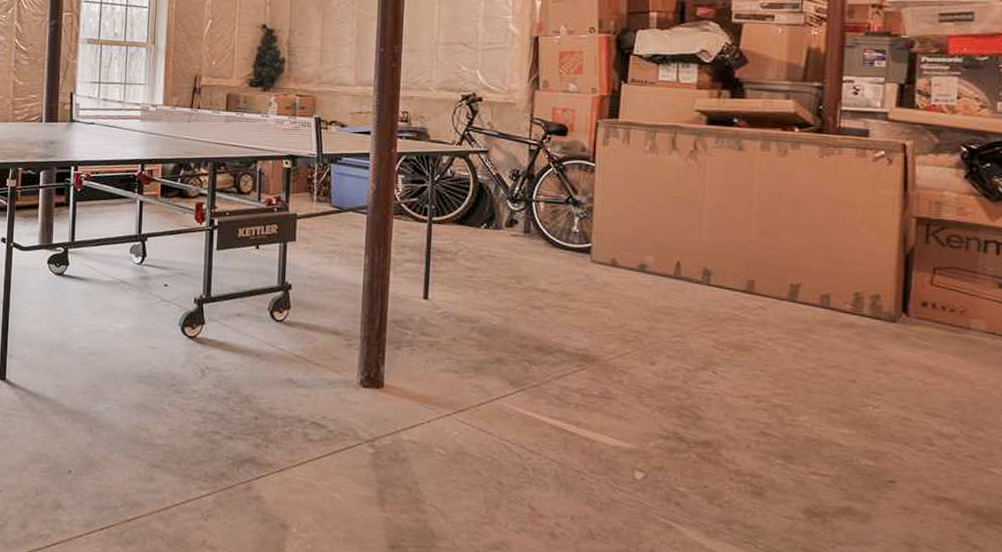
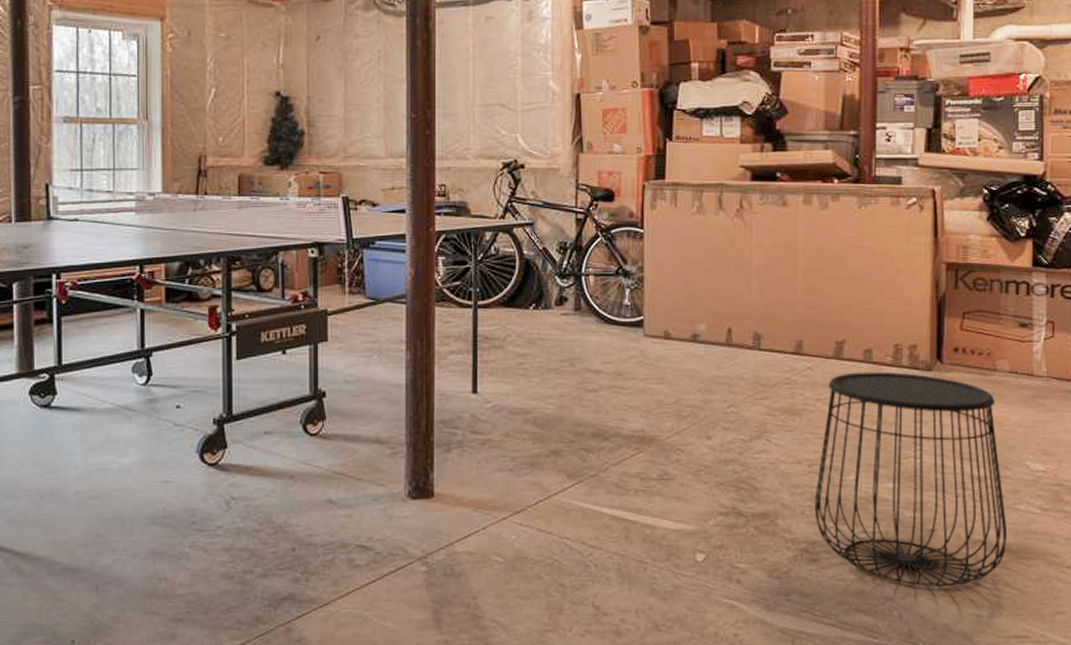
side table: none [761,316,978,541] -> present [814,372,1007,587]

